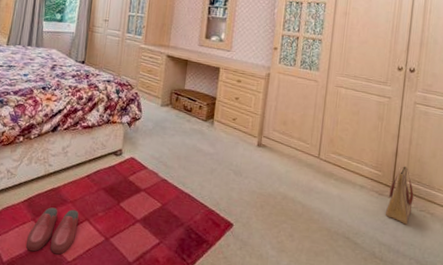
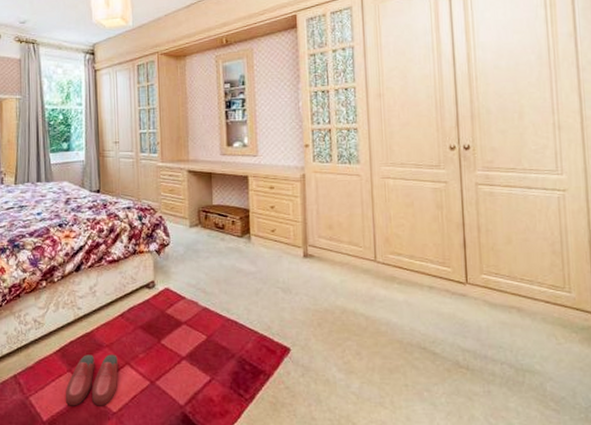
shopping bag: present [385,166,414,225] -> none [463,257,494,325]

